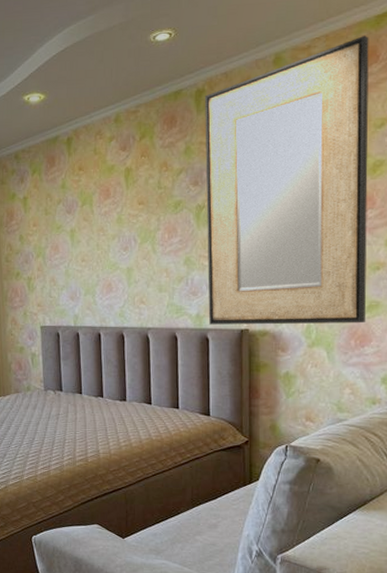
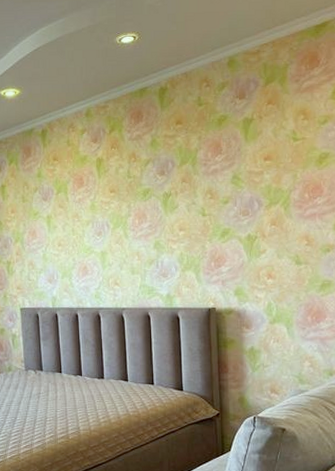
home mirror: present [205,36,369,325] -> none [168,43,321,304]

